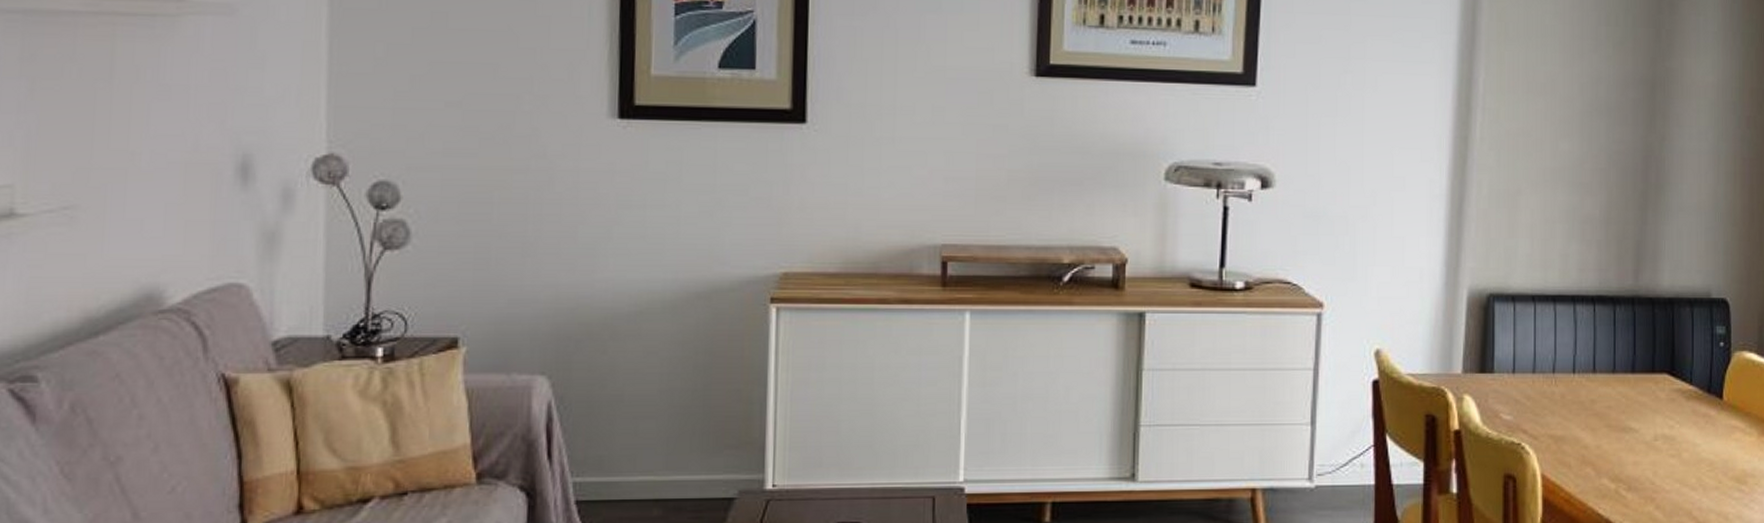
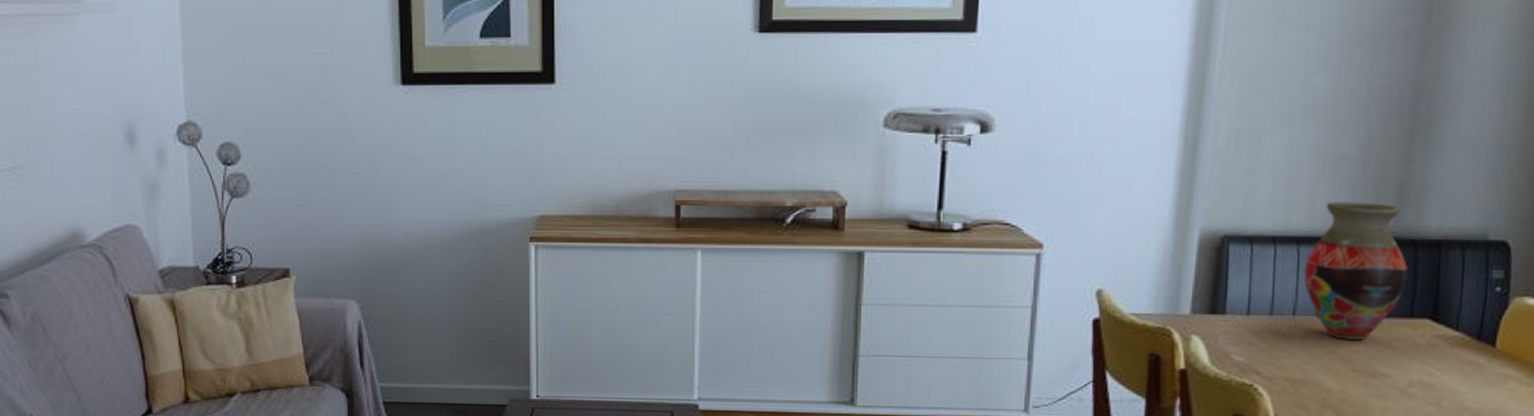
vase: none [1560,260,1647,395] -> present [1303,200,1408,340]

